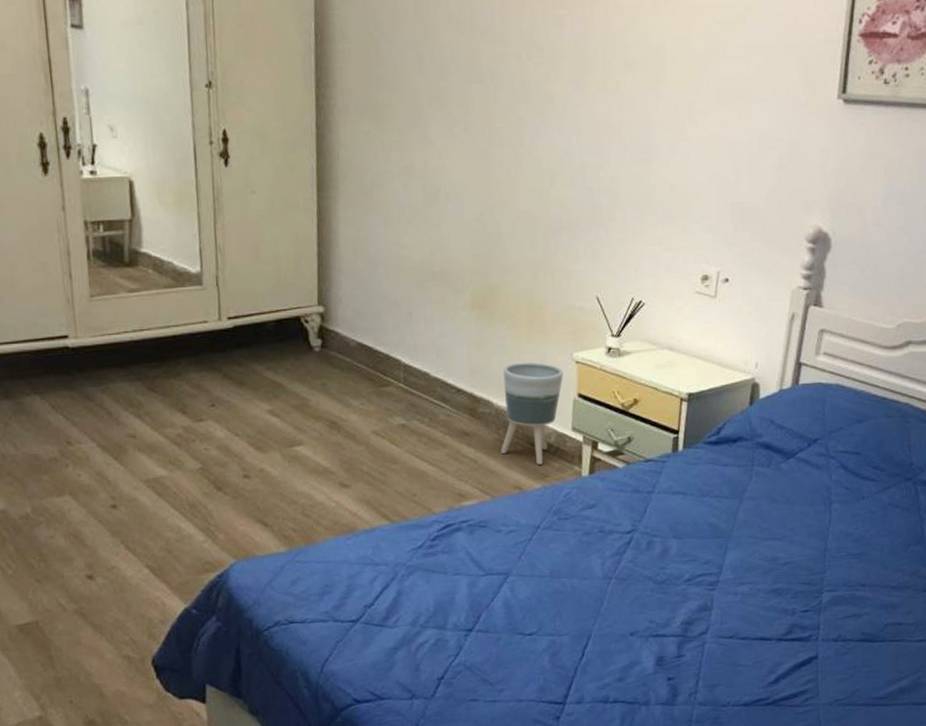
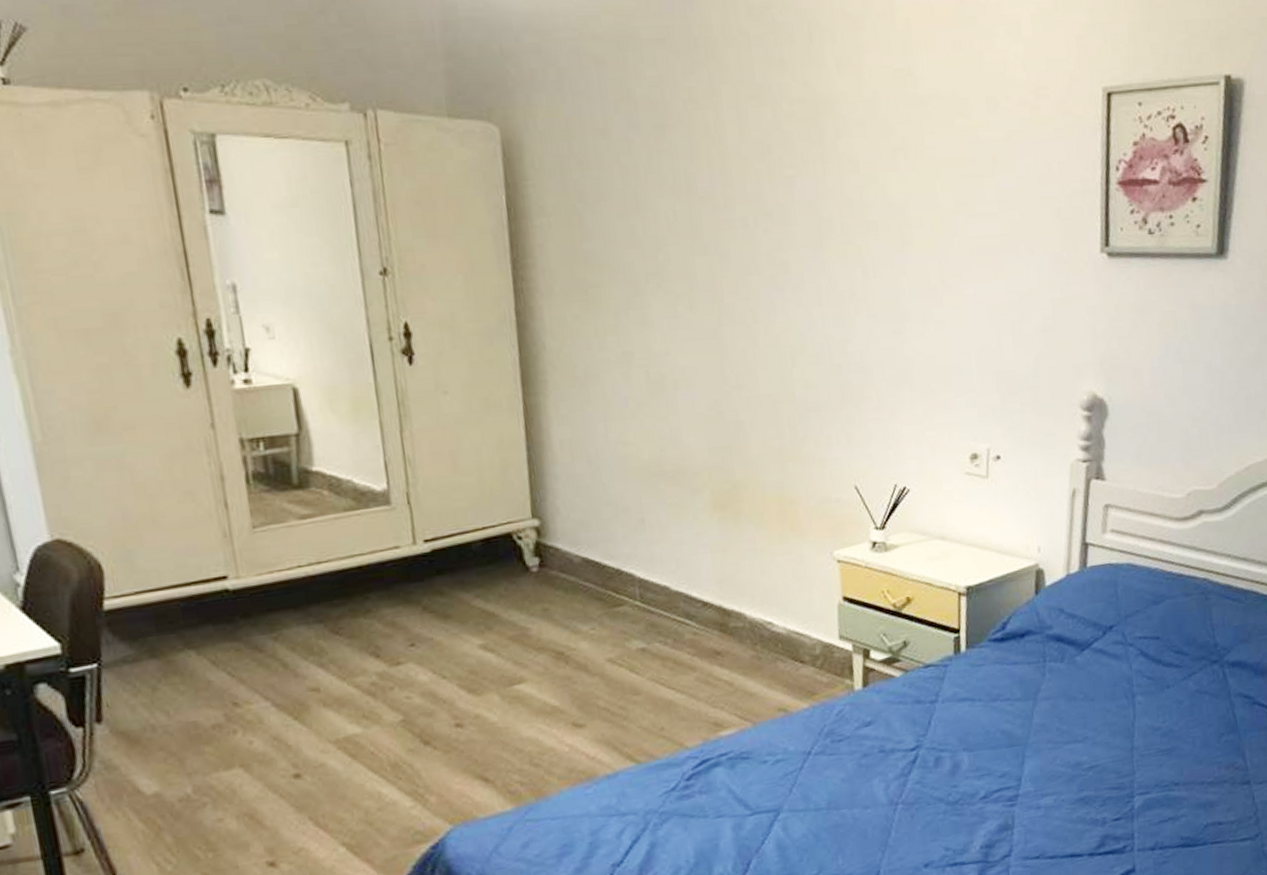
planter: present [501,362,564,465] -> none [754,565,825,682]

